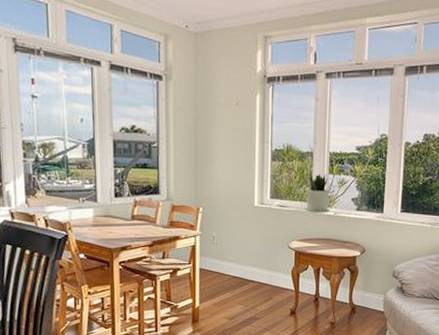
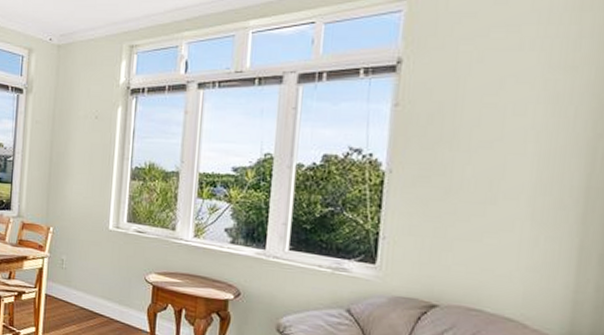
planter: present [304,173,331,213] -> none [166,197,198,244]

